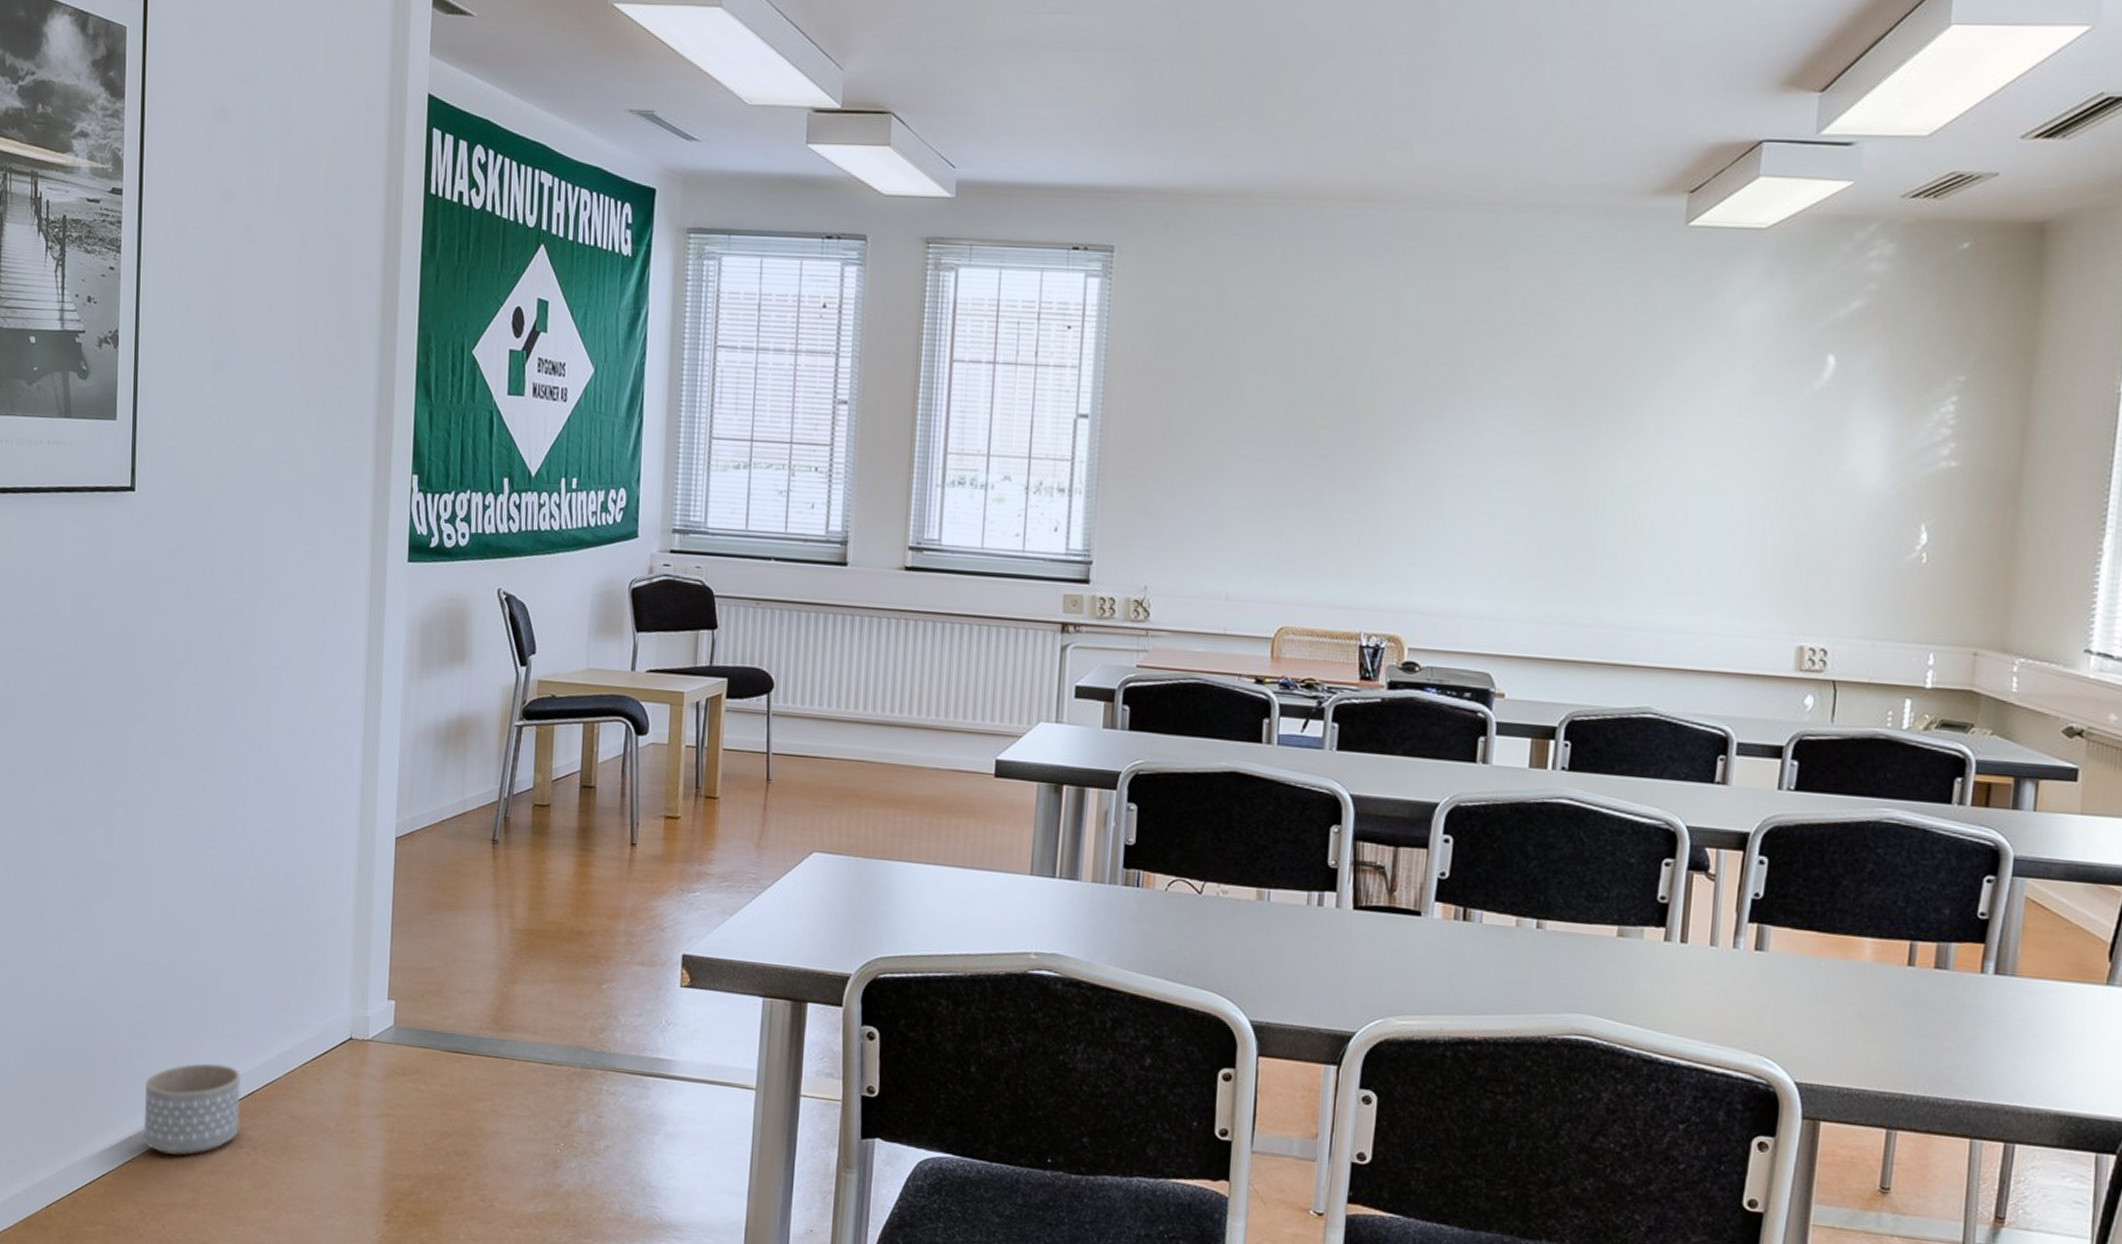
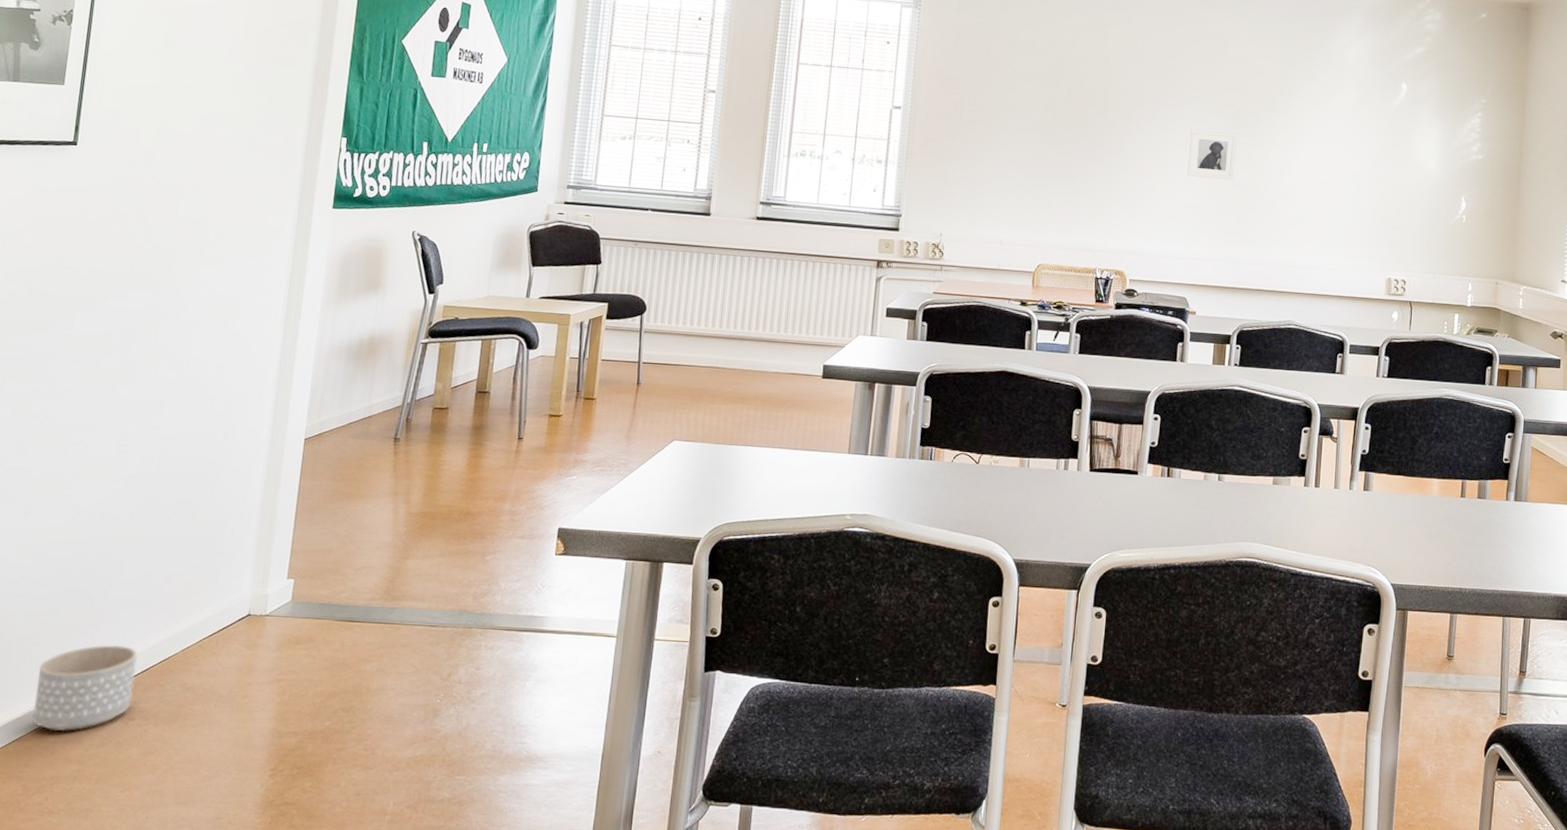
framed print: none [1492,435,1569,506] -> present [1187,130,1238,180]

